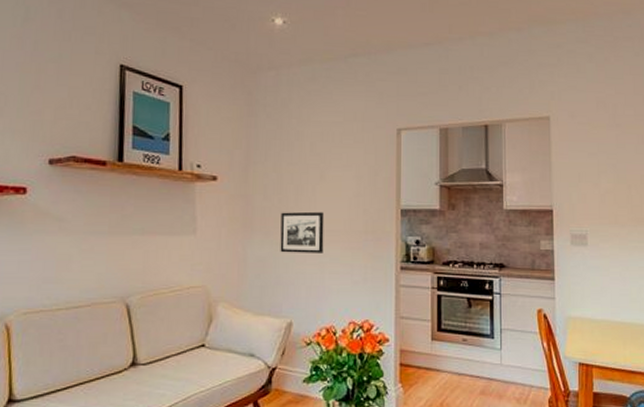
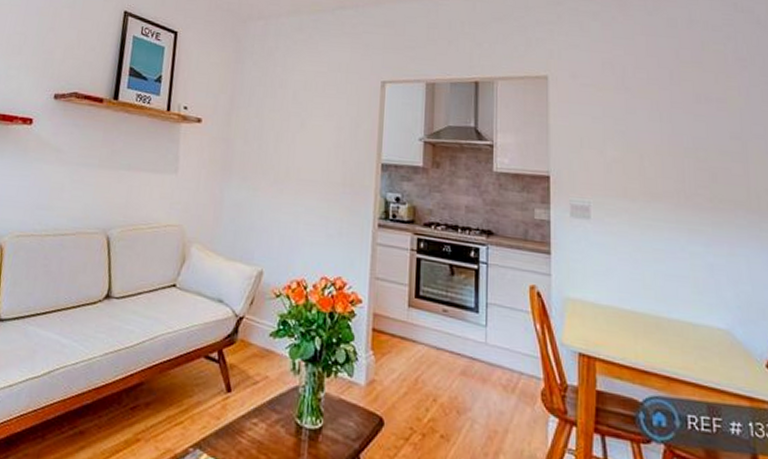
picture frame: present [280,211,325,253] -> none [256,158,303,203]

